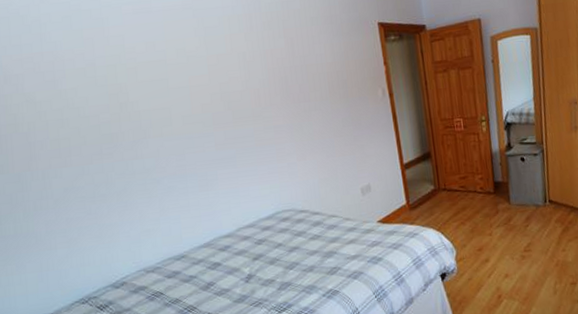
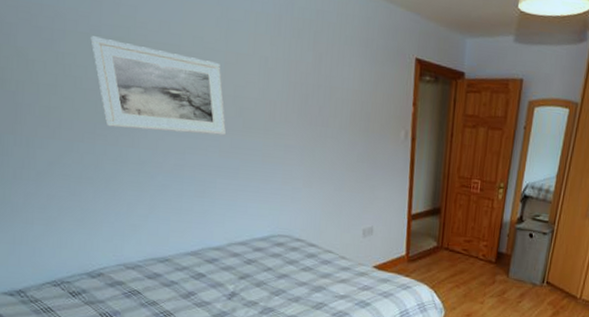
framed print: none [87,67,218,145] -> present [90,36,226,136]

